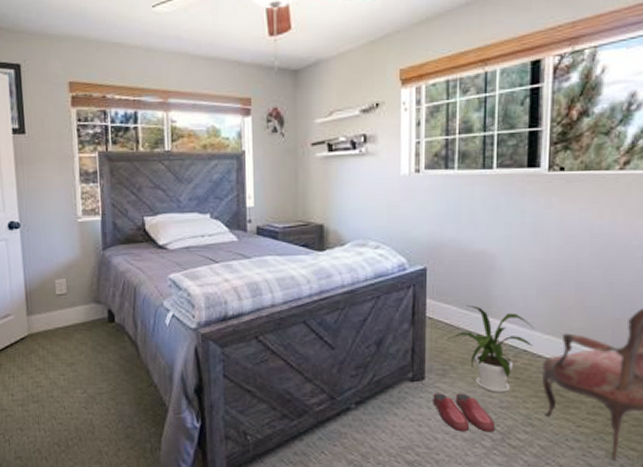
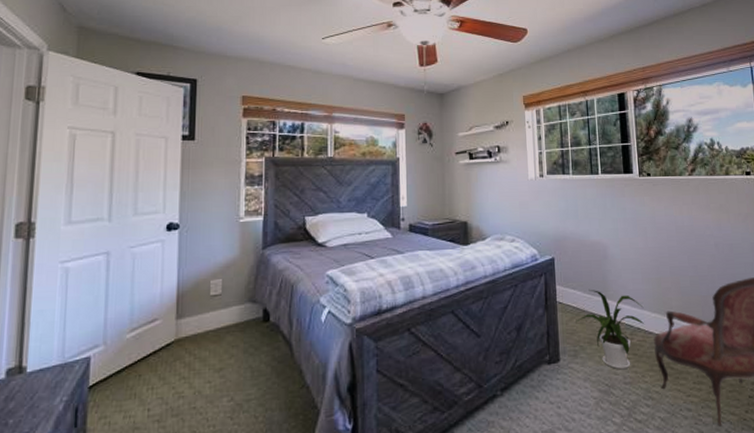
slippers: present [433,393,496,432] -> none [568,372,623,411]

